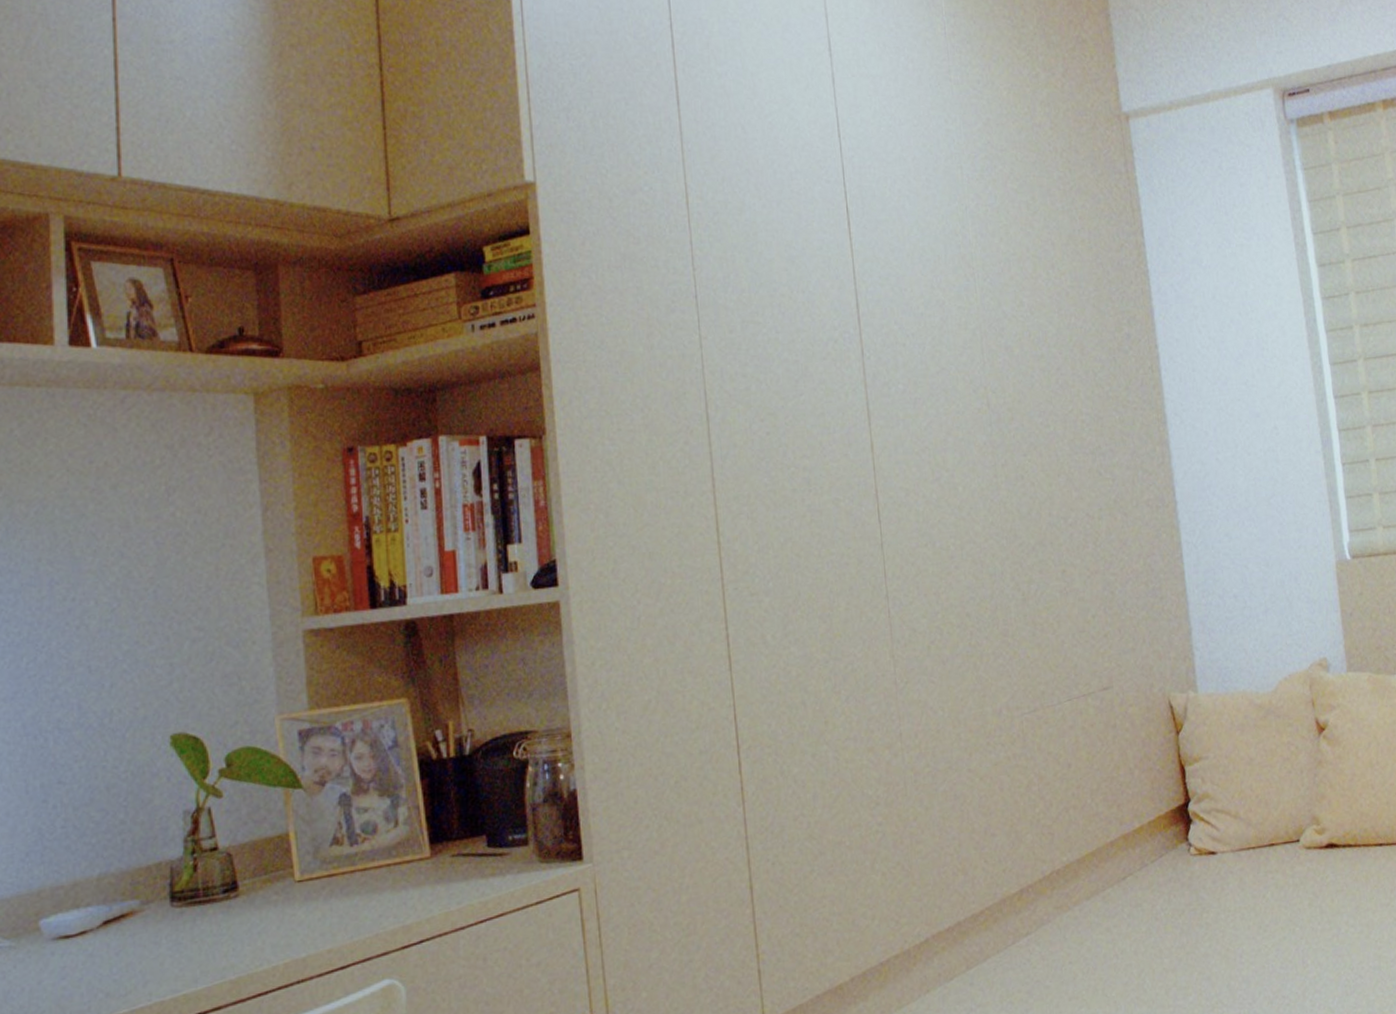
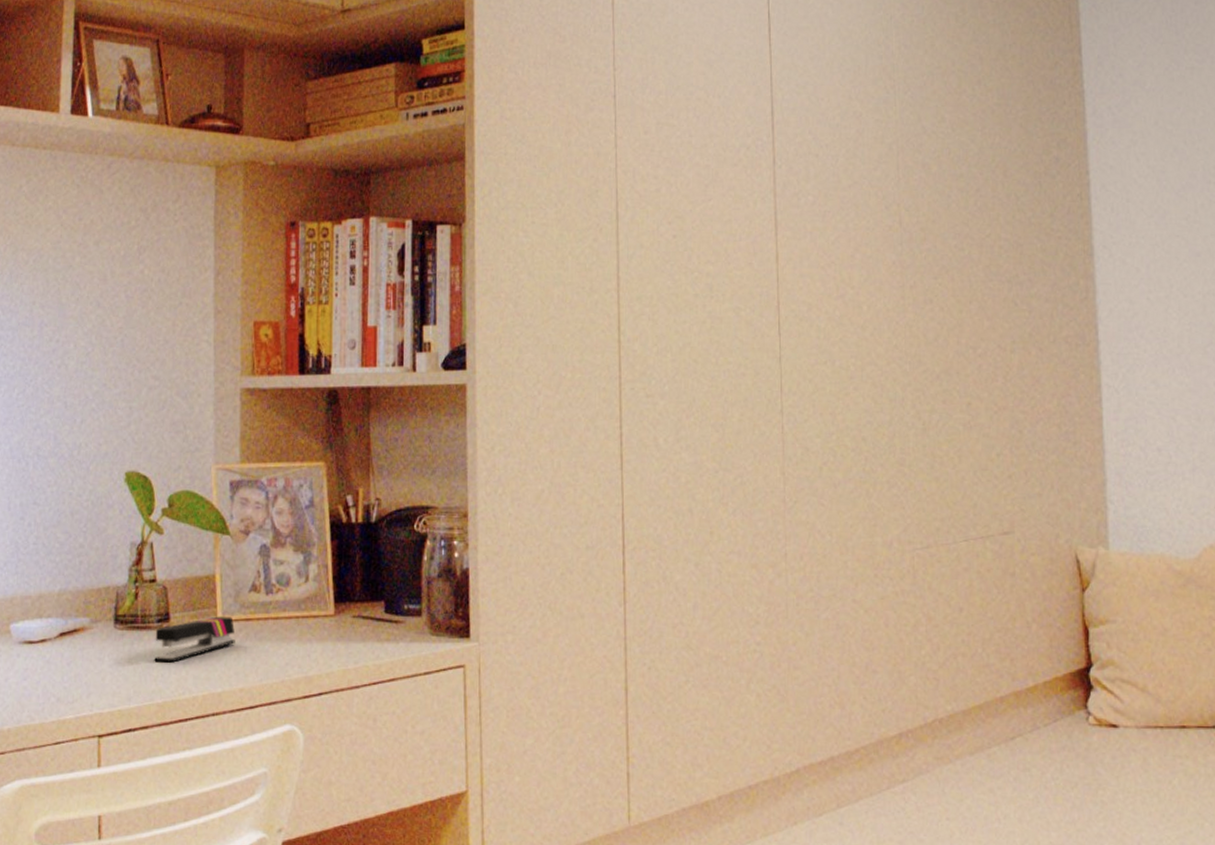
stapler: none [221,875,318,937] -> present [154,616,235,663]

